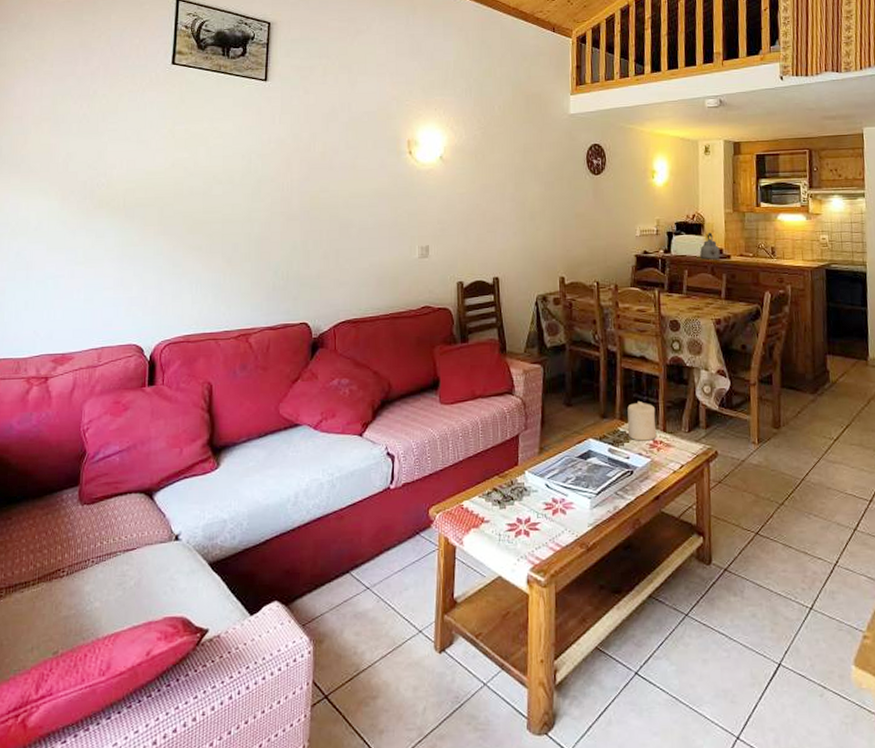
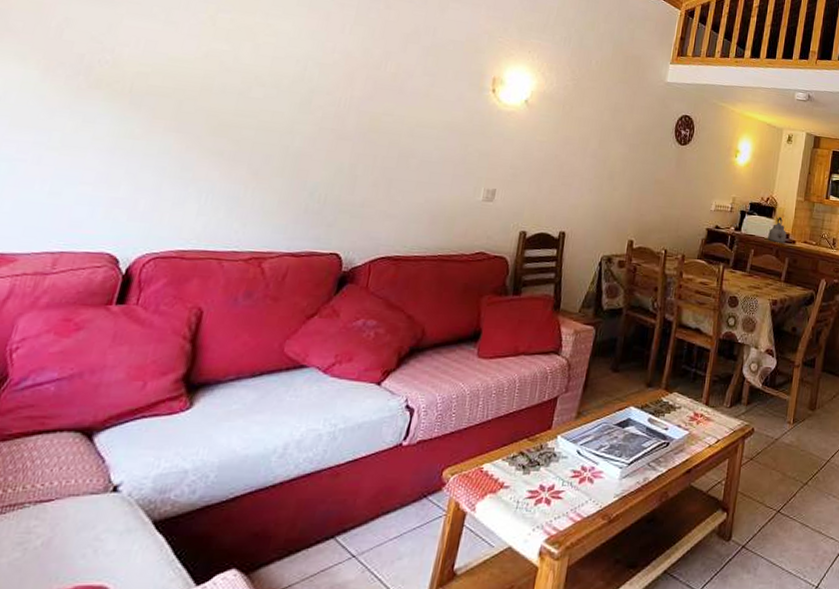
candle: present [627,400,657,441] -> none [670,372,702,413]

